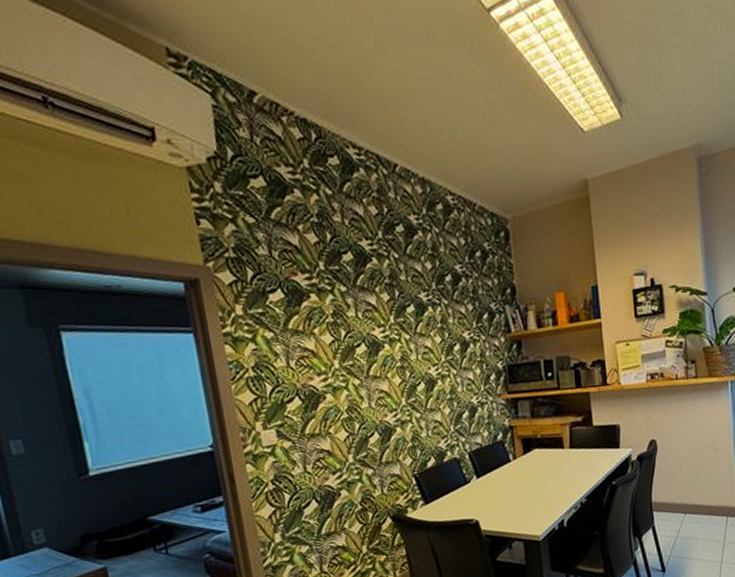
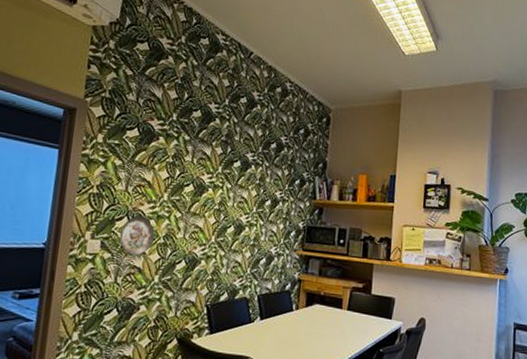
decorative plate: none [294,392,336,438] -> present [119,216,155,255]

